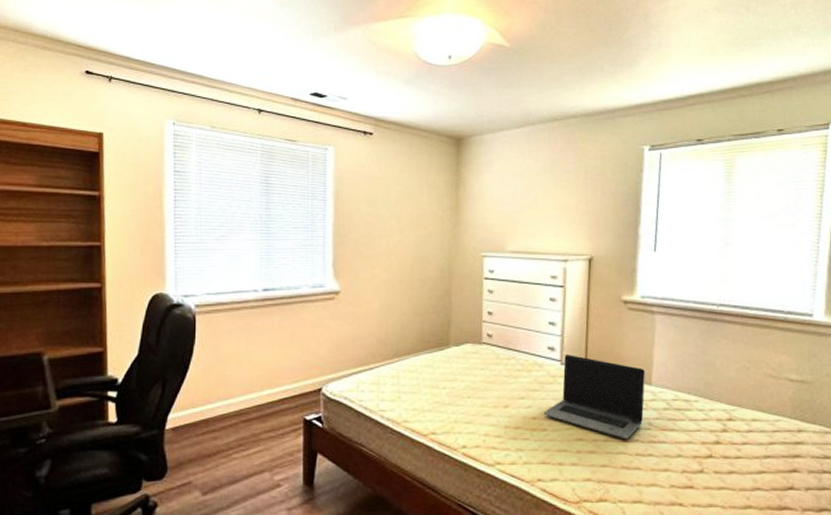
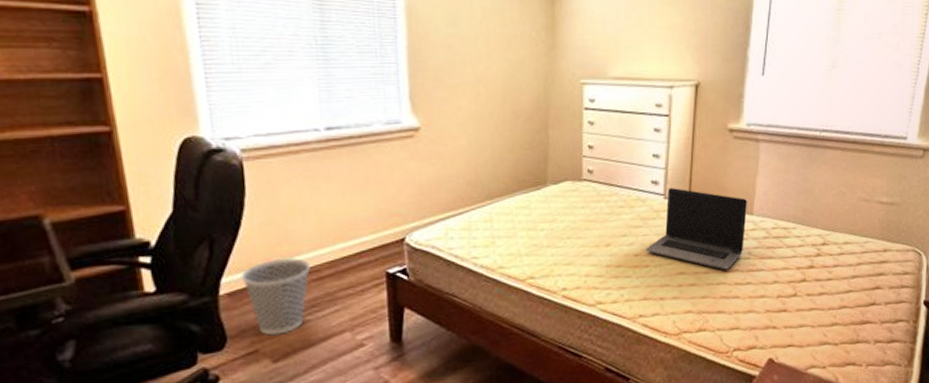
wastebasket: none [184,399,240,470] -> present [241,257,310,336]

